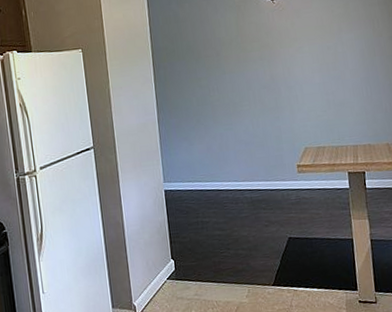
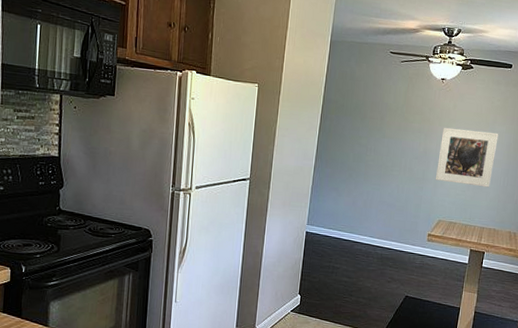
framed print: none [286,41,353,106] -> present [435,127,499,188]

